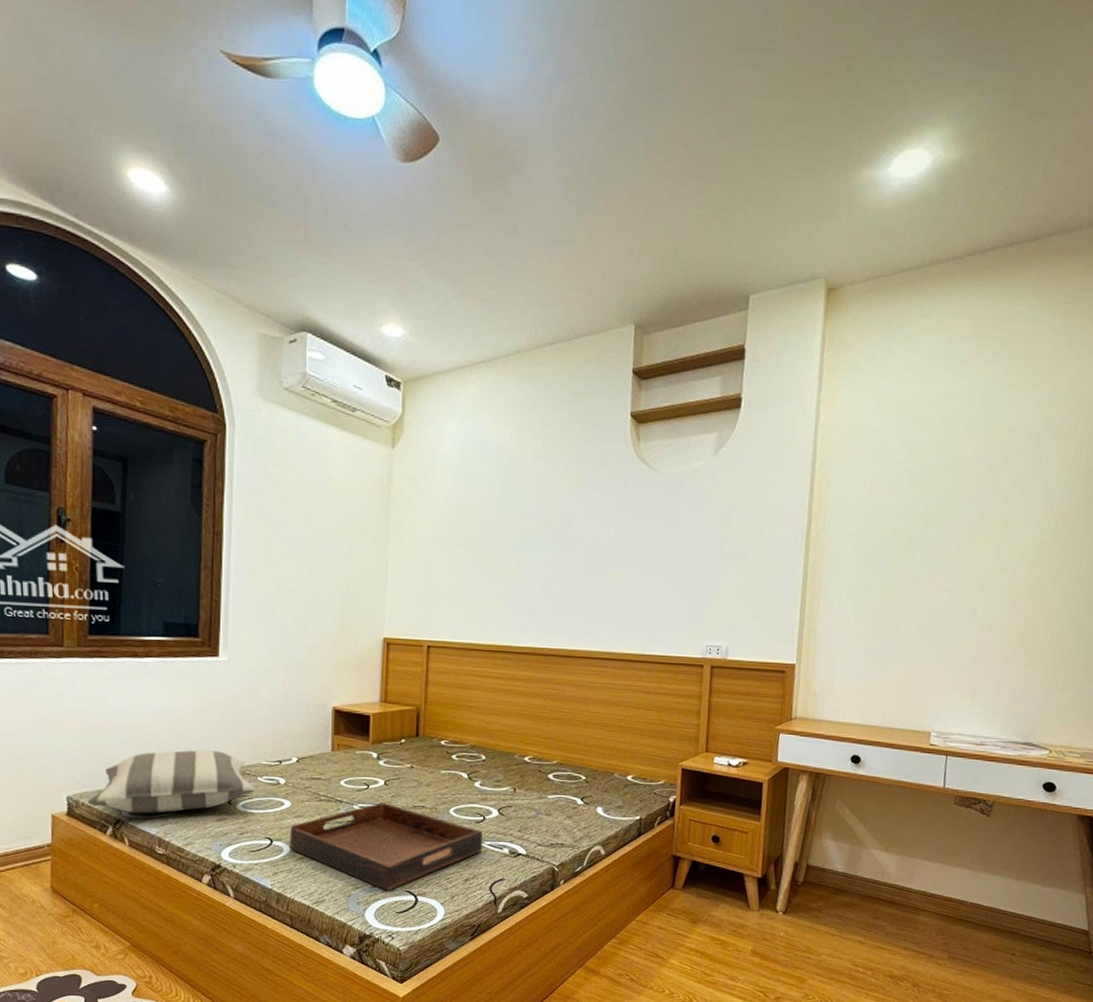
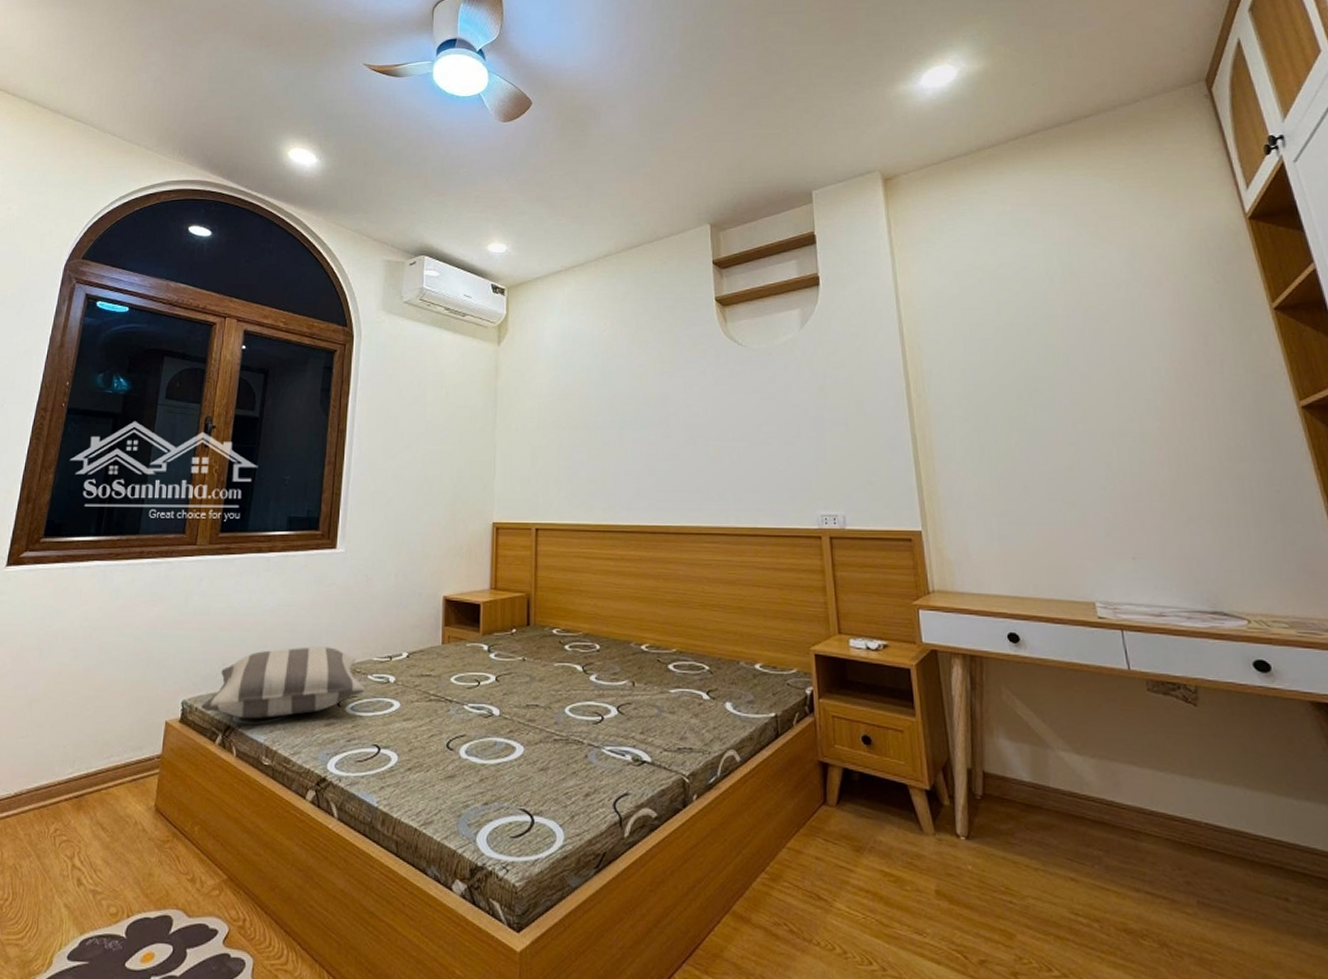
serving tray: present [289,802,483,891] -> none [397,702,602,809]

